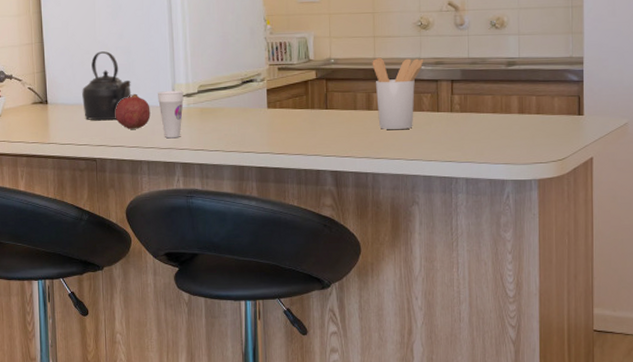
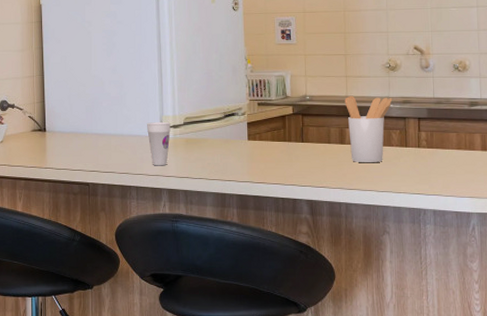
kettle: present [82,51,131,121] -> none [78,85,123,148]
fruit: present [115,93,151,129] -> none [107,124,140,157]

